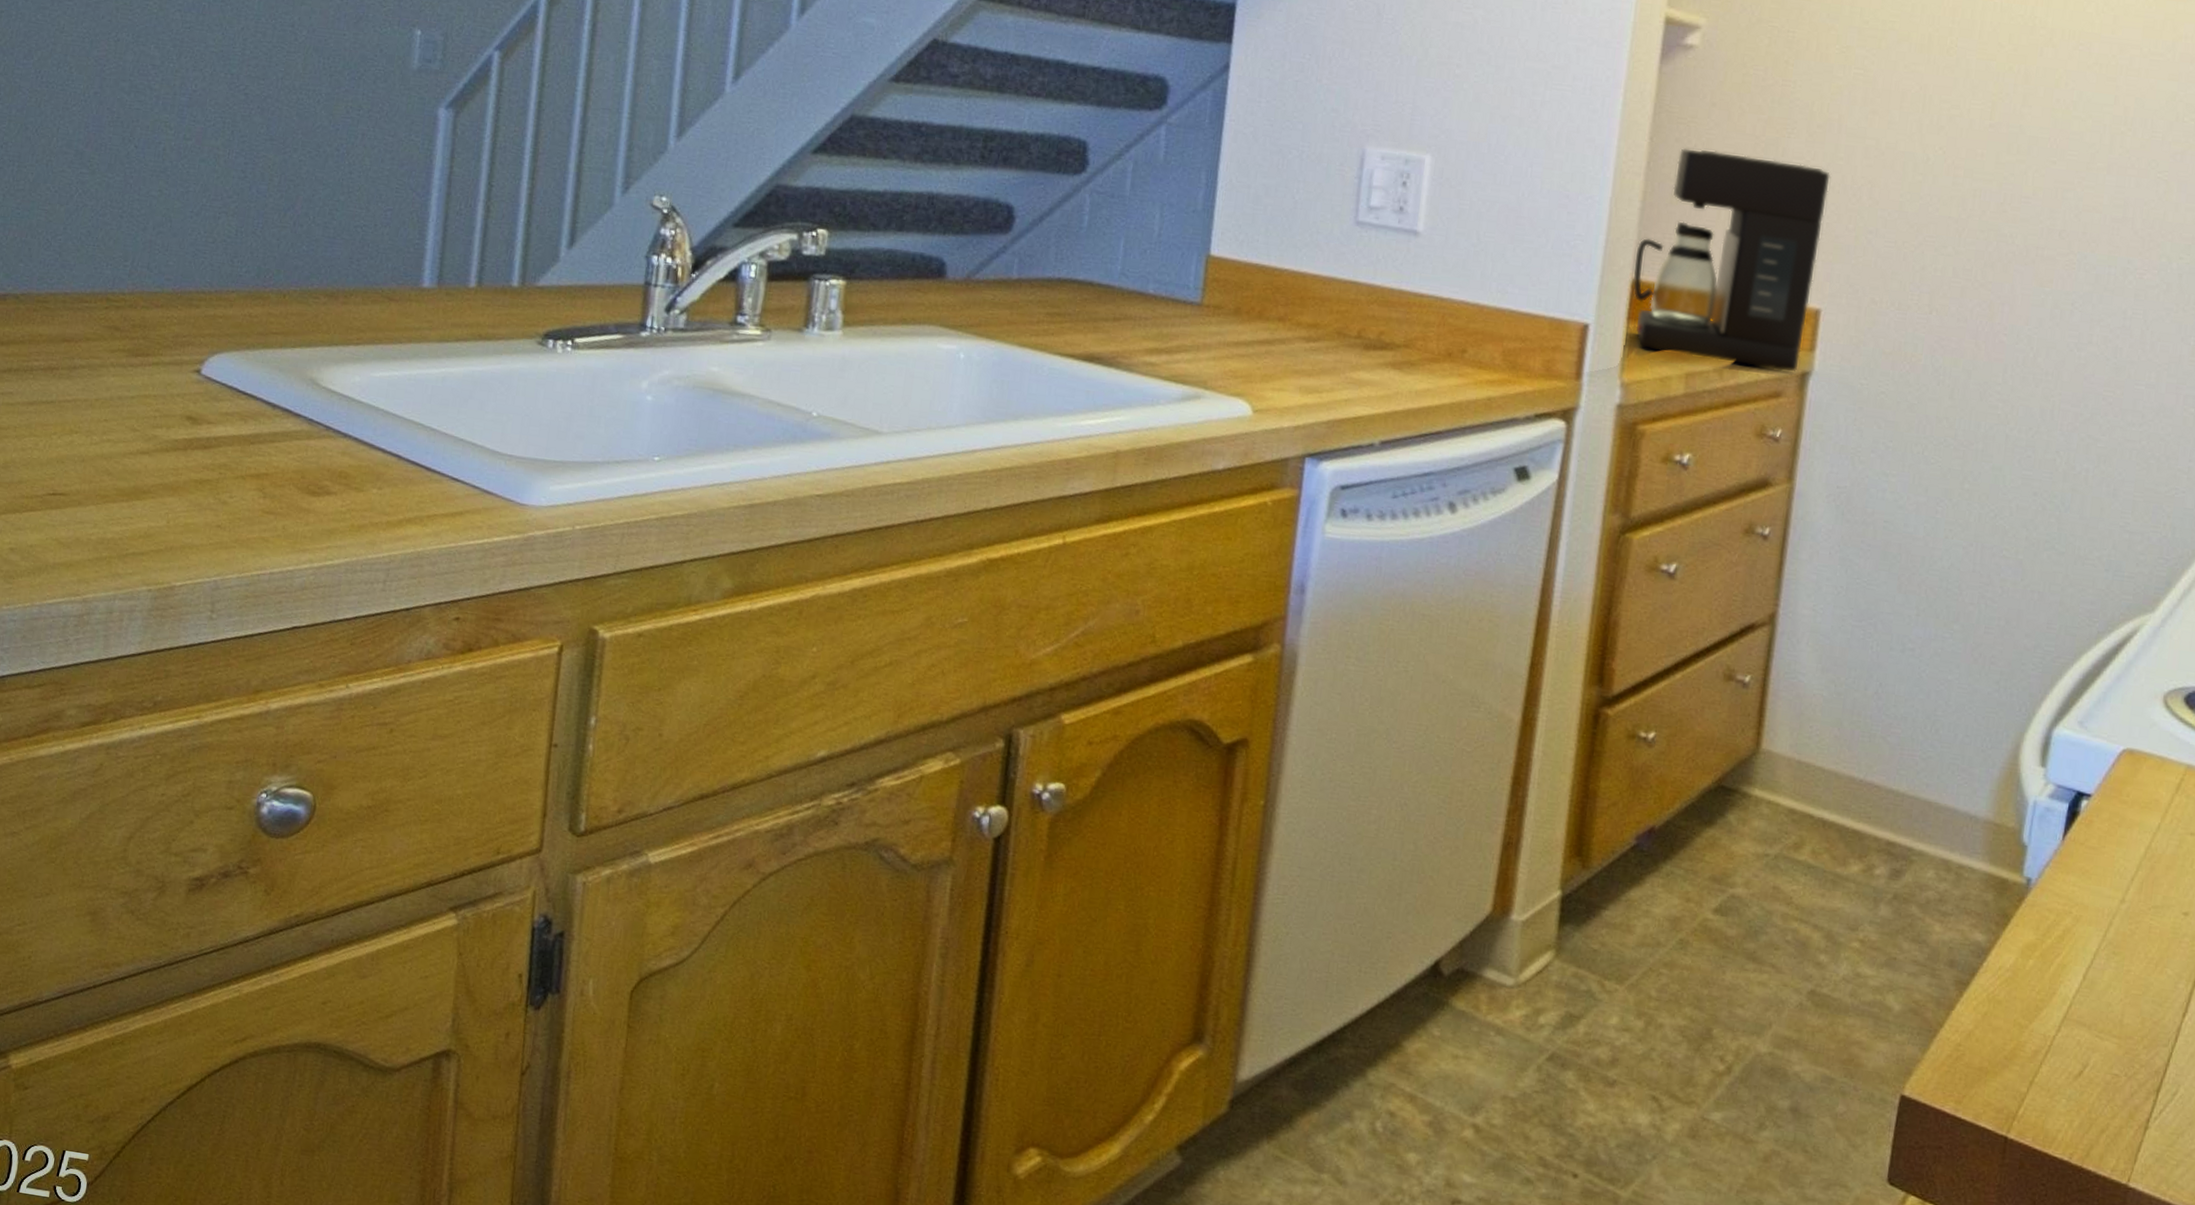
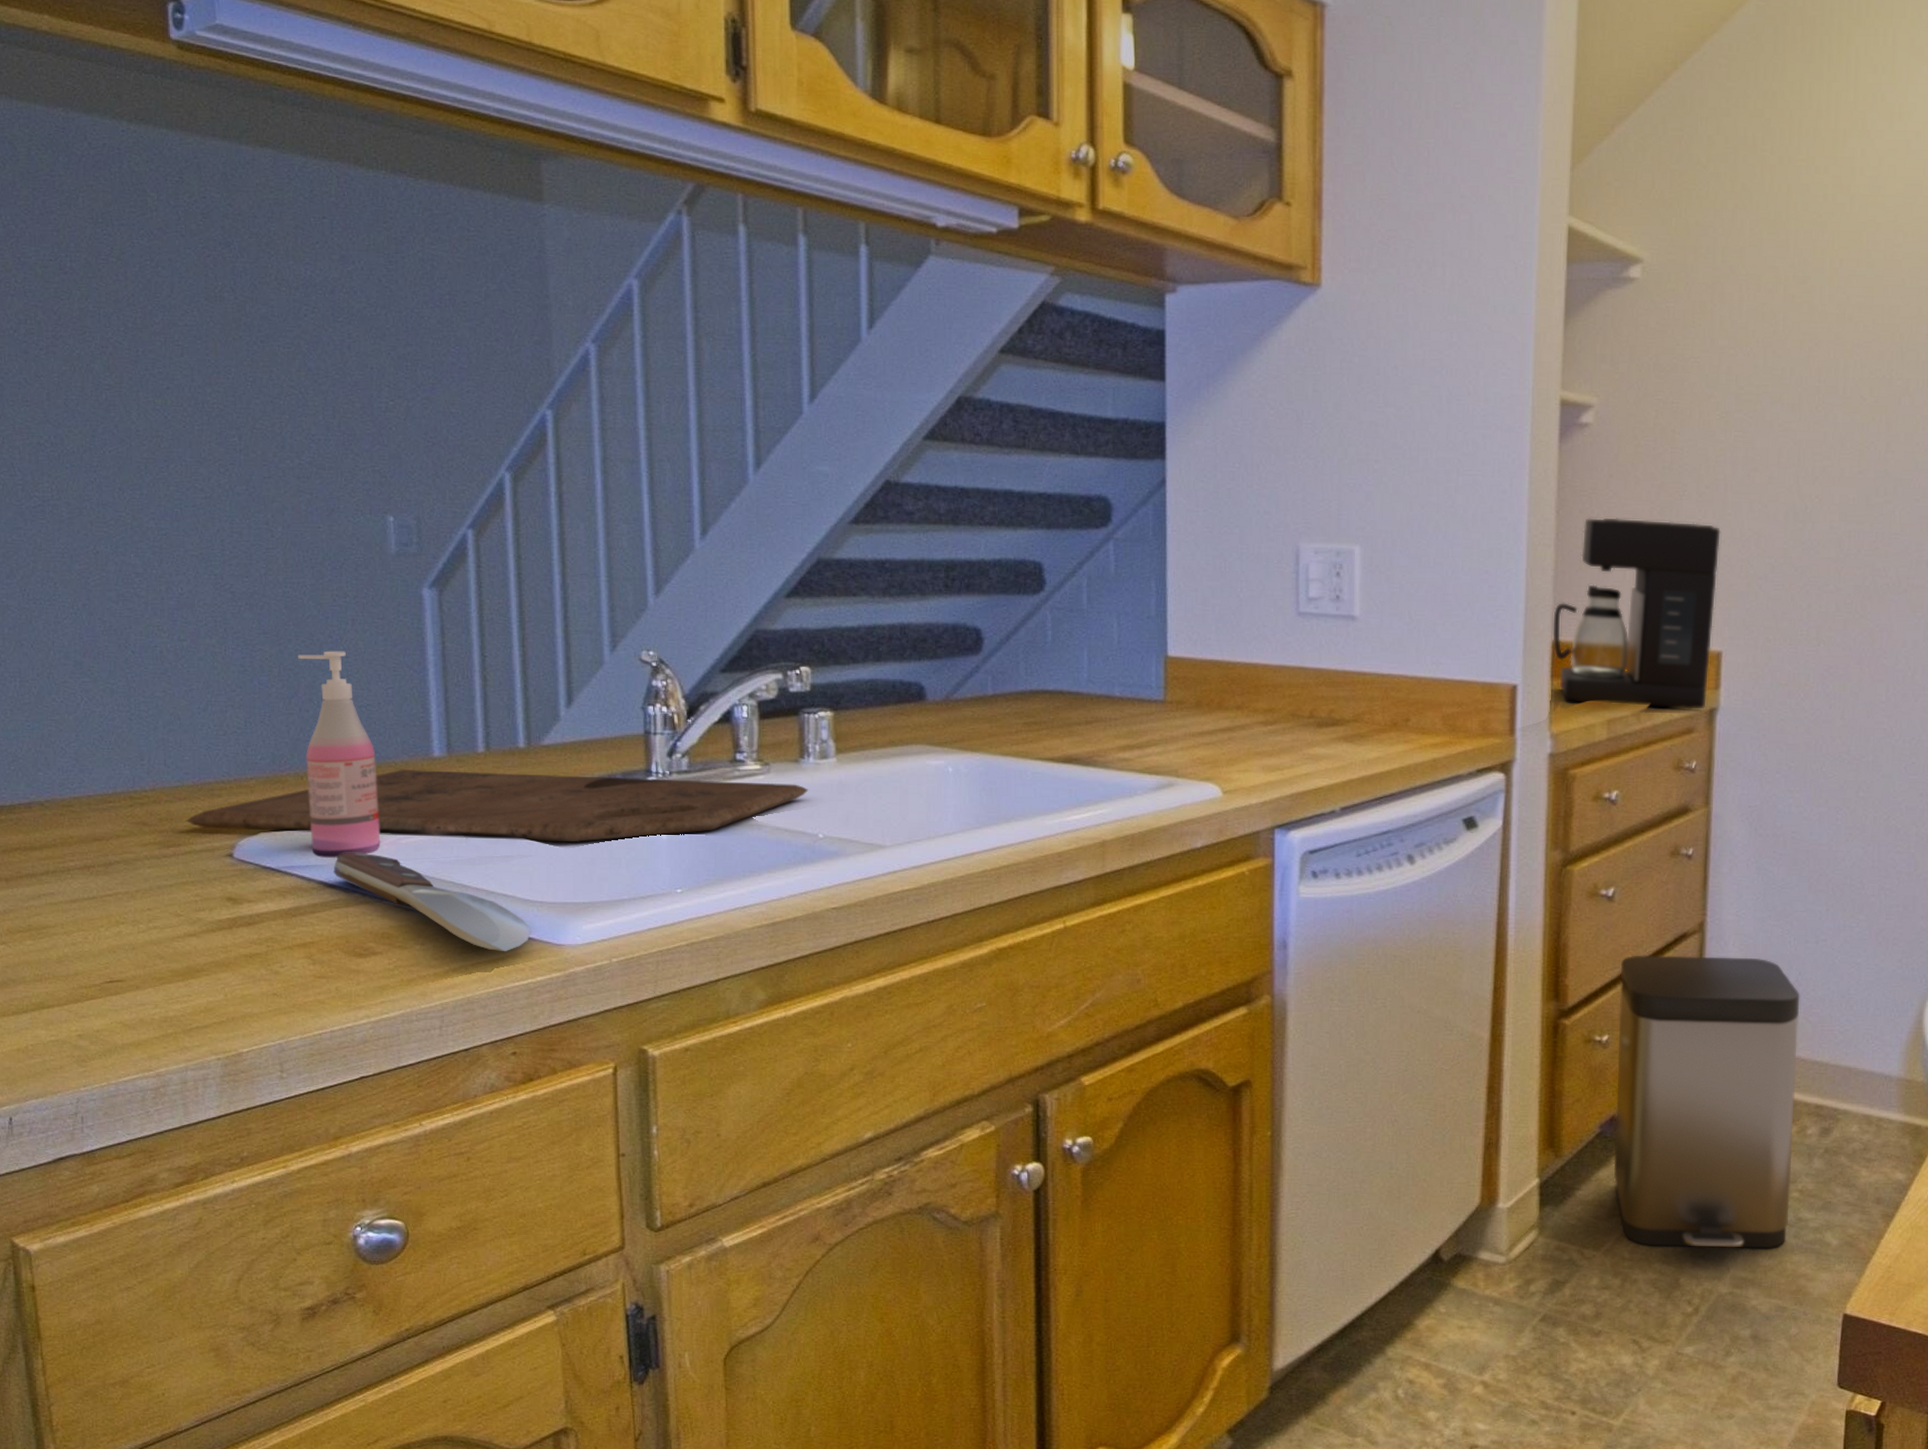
cutting board: none [159,296,809,397] -> present [186,768,809,842]
soap dispenser: none [282,164,364,386] -> present [298,651,381,859]
kitchen knife: none [300,380,495,507] -> present [333,852,531,952]
pedal bin: none [1647,643,1879,1006] -> present [1613,955,1800,1249]

